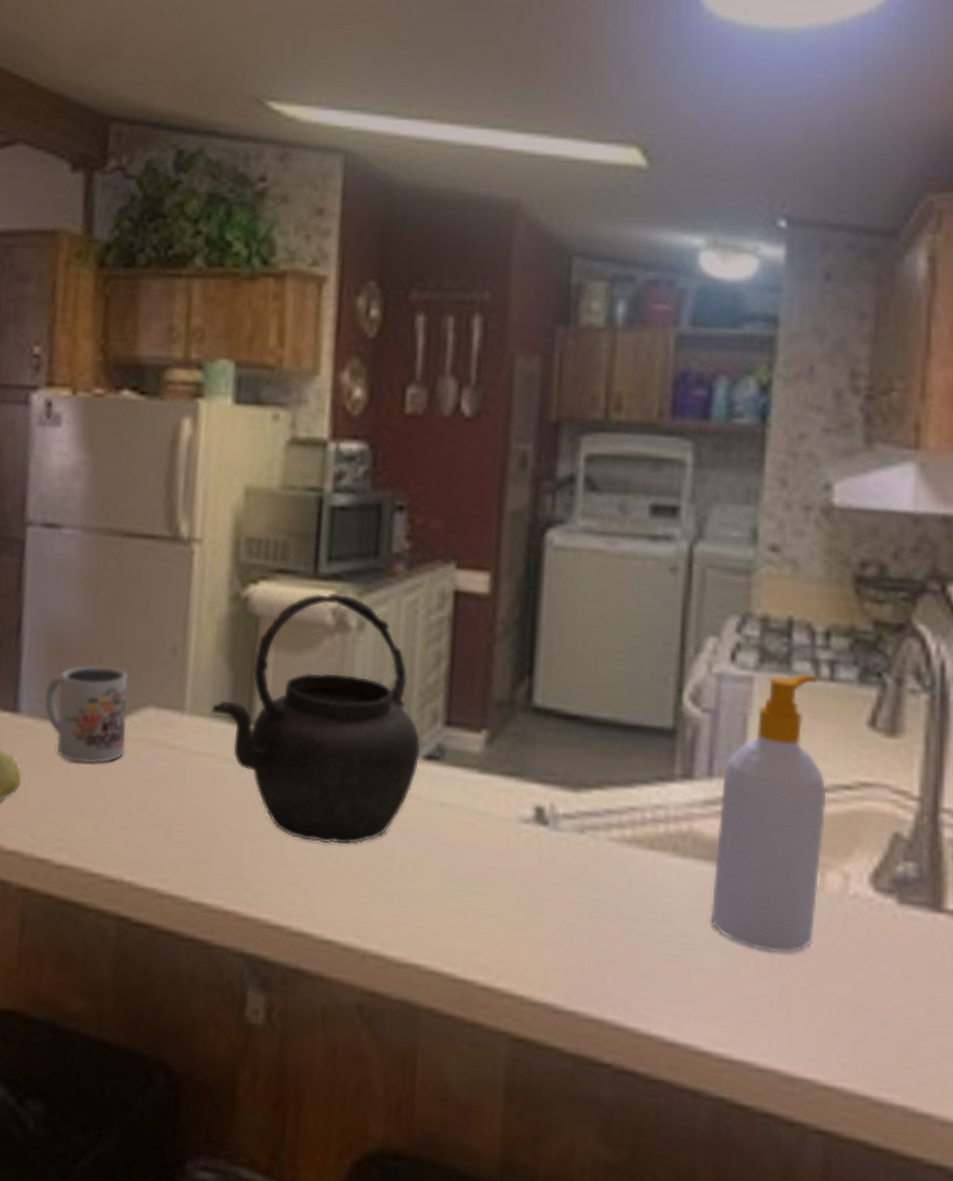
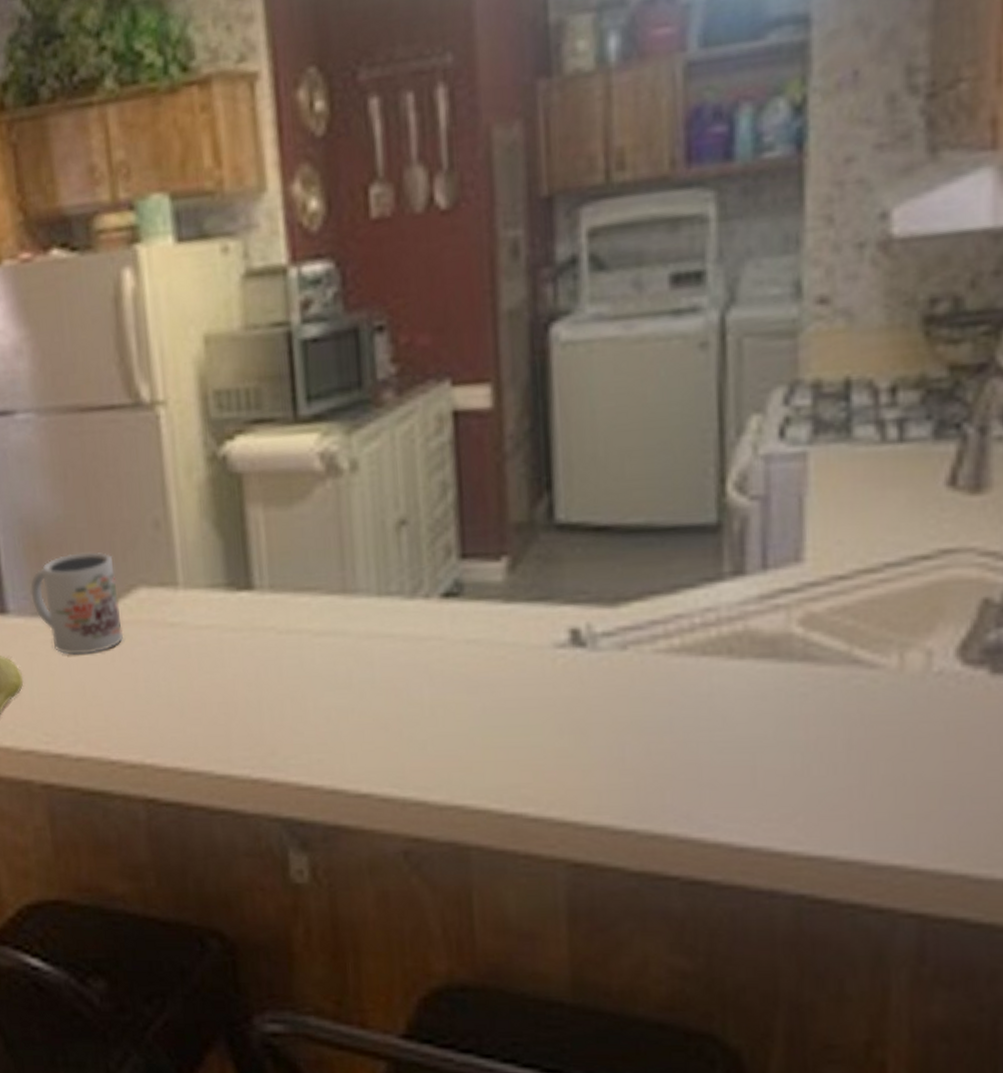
kettle: present [211,593,421,845] -> none [206,435,437,699]
soap bottle: present [710,673,827,954] -> none [775,438,903,745]

